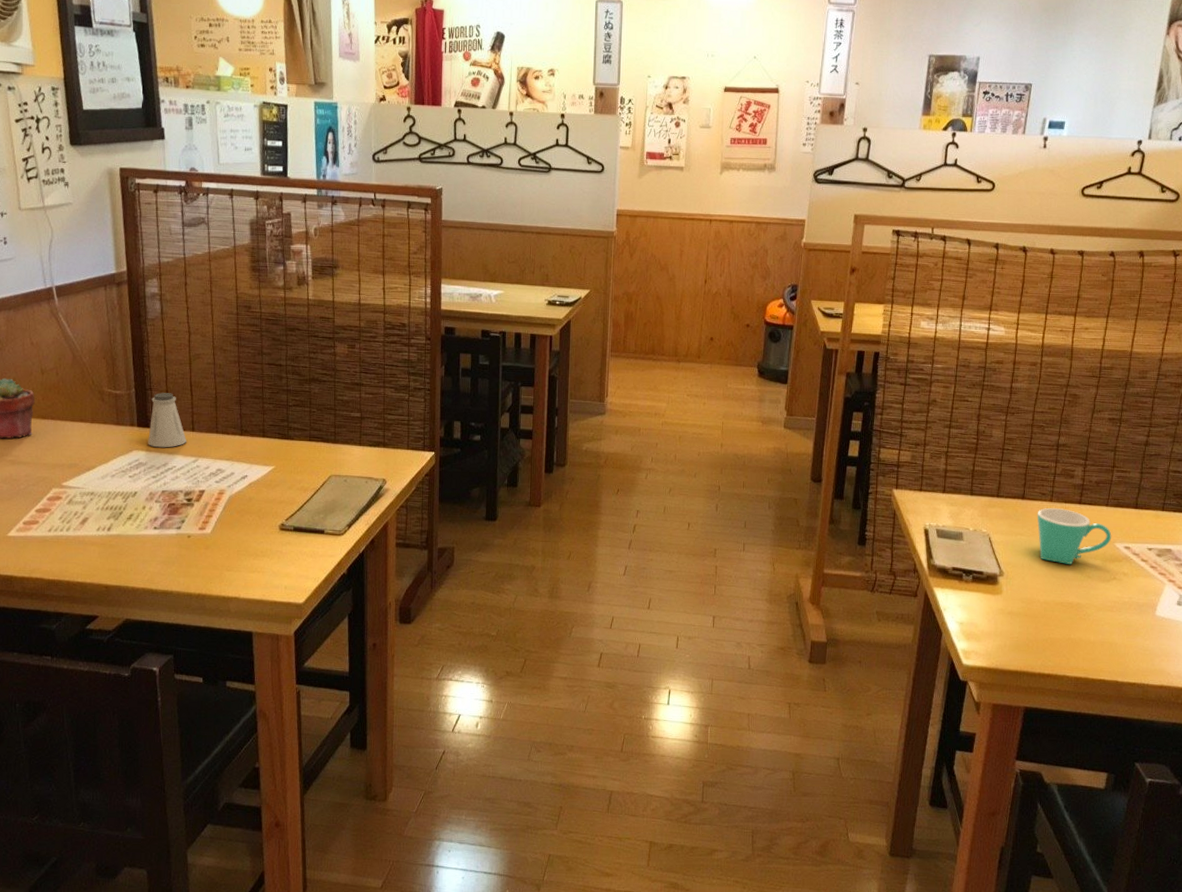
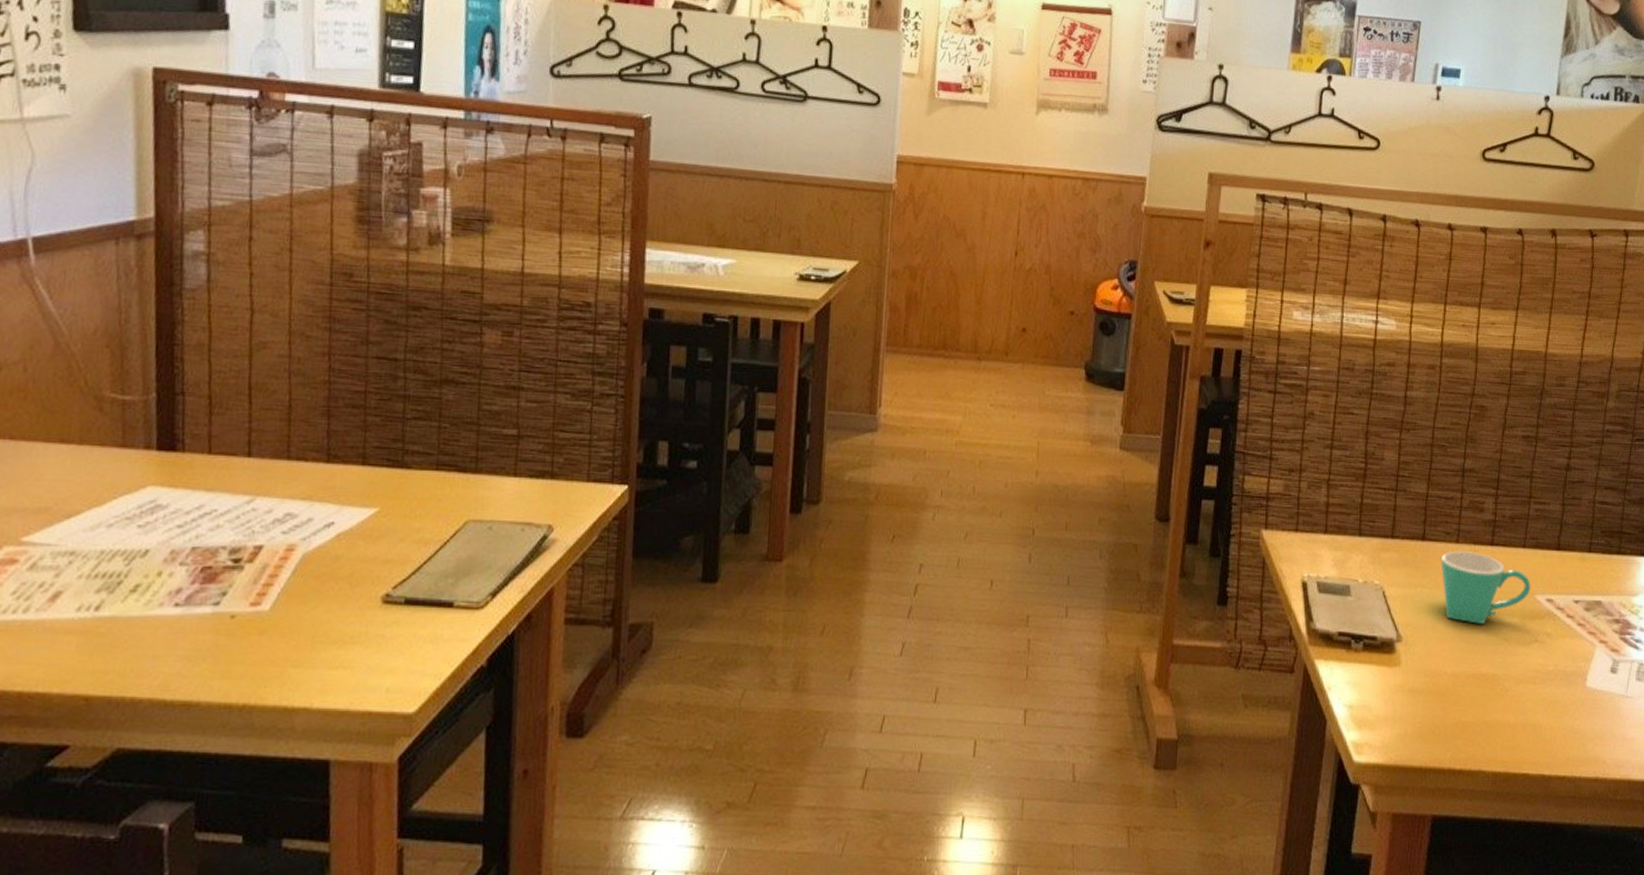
saltshaker: present [148,393,187,448] -> none [173,399,238,482]

